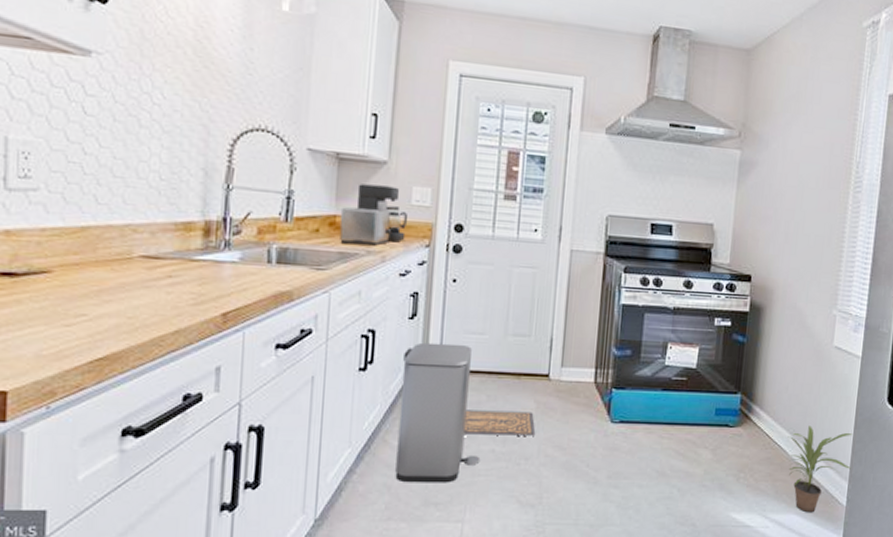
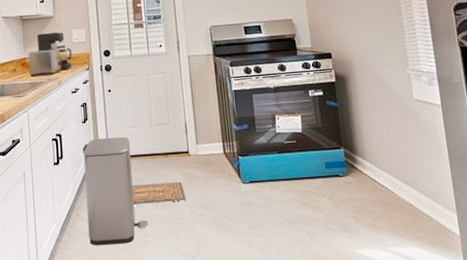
potted plant: present [787,425,853,513] -> none [392,168,456,244]

